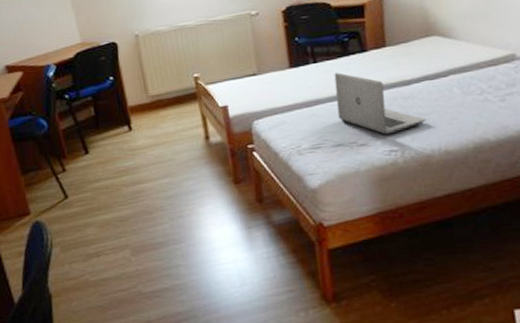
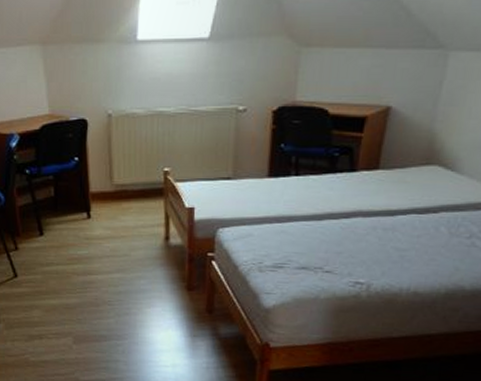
laptop: present [334,72,426,135] -> none [309,190,402,265]

